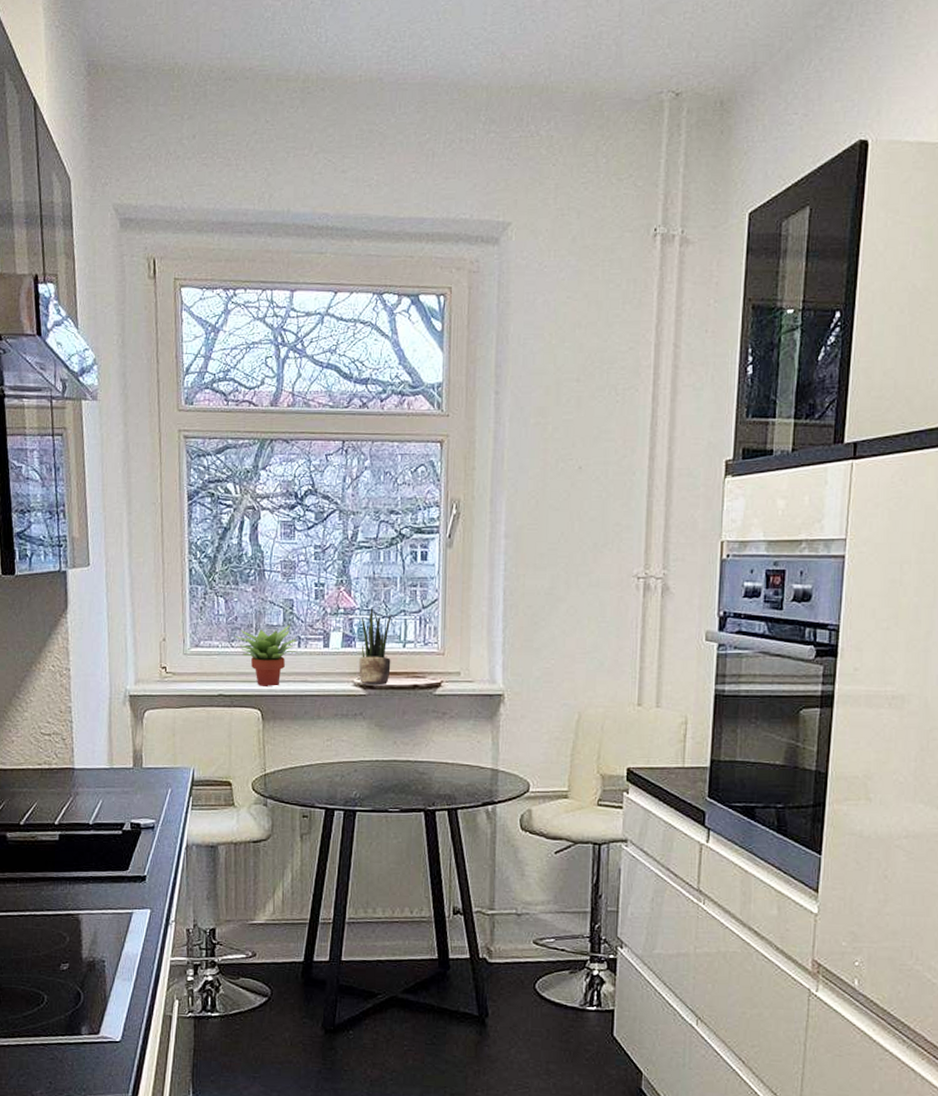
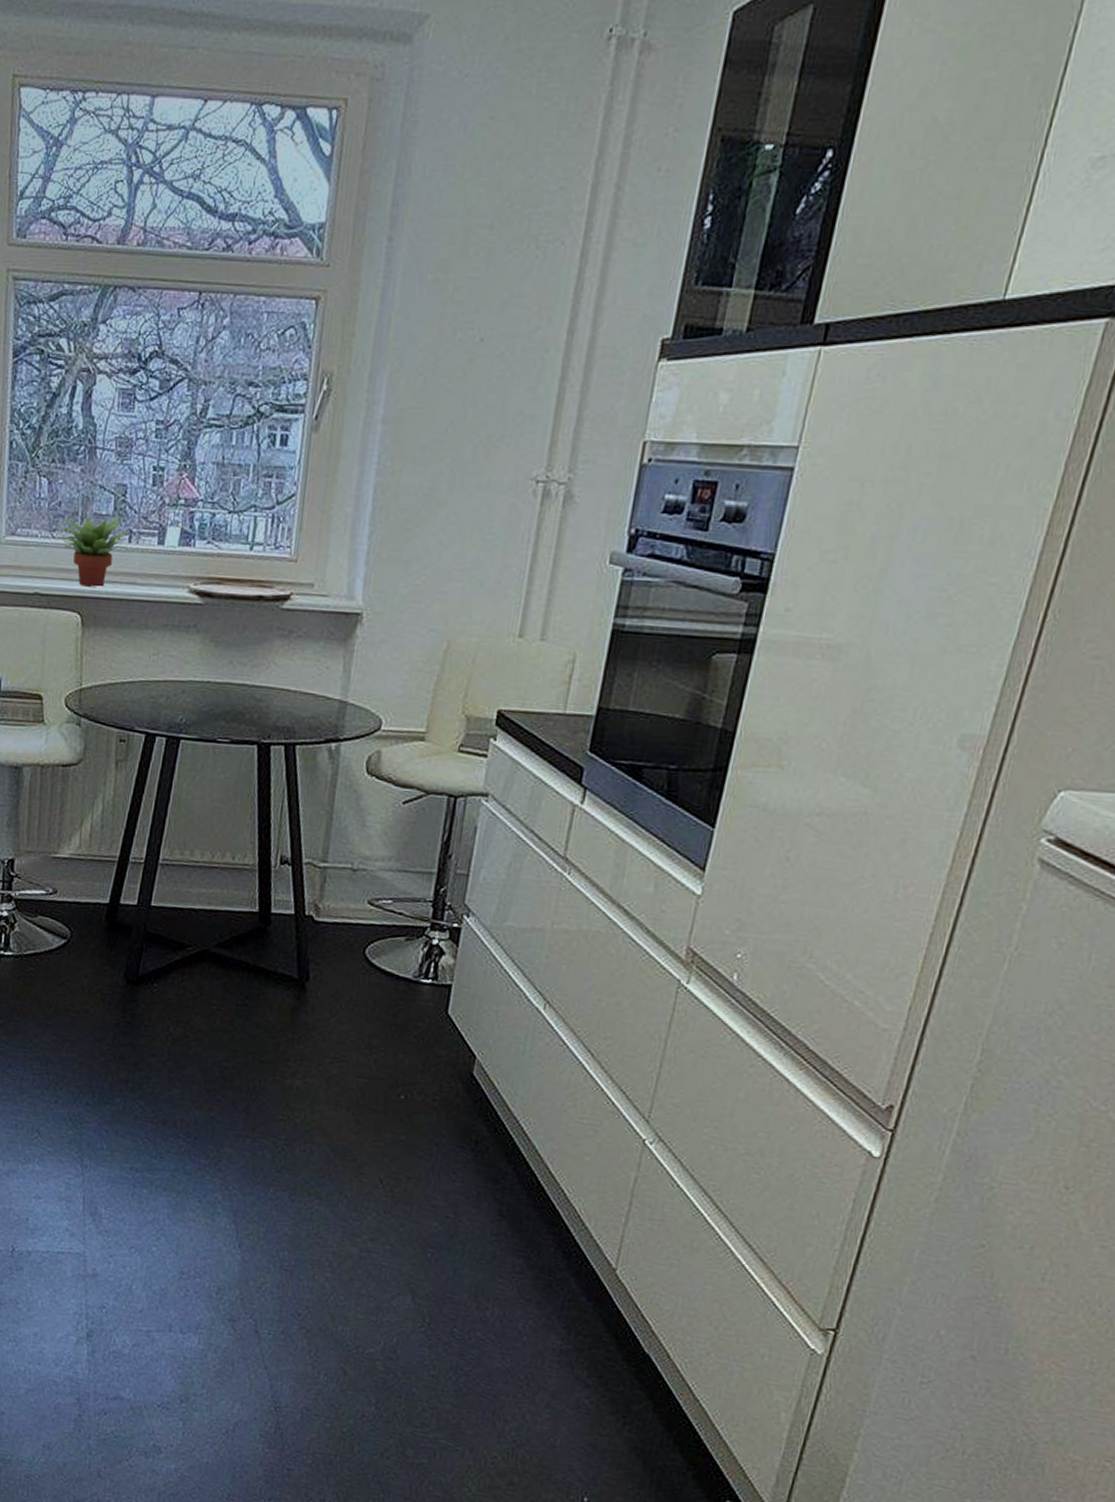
potted plant: present [359,607,391,686] -> none [196,499,240,594]

